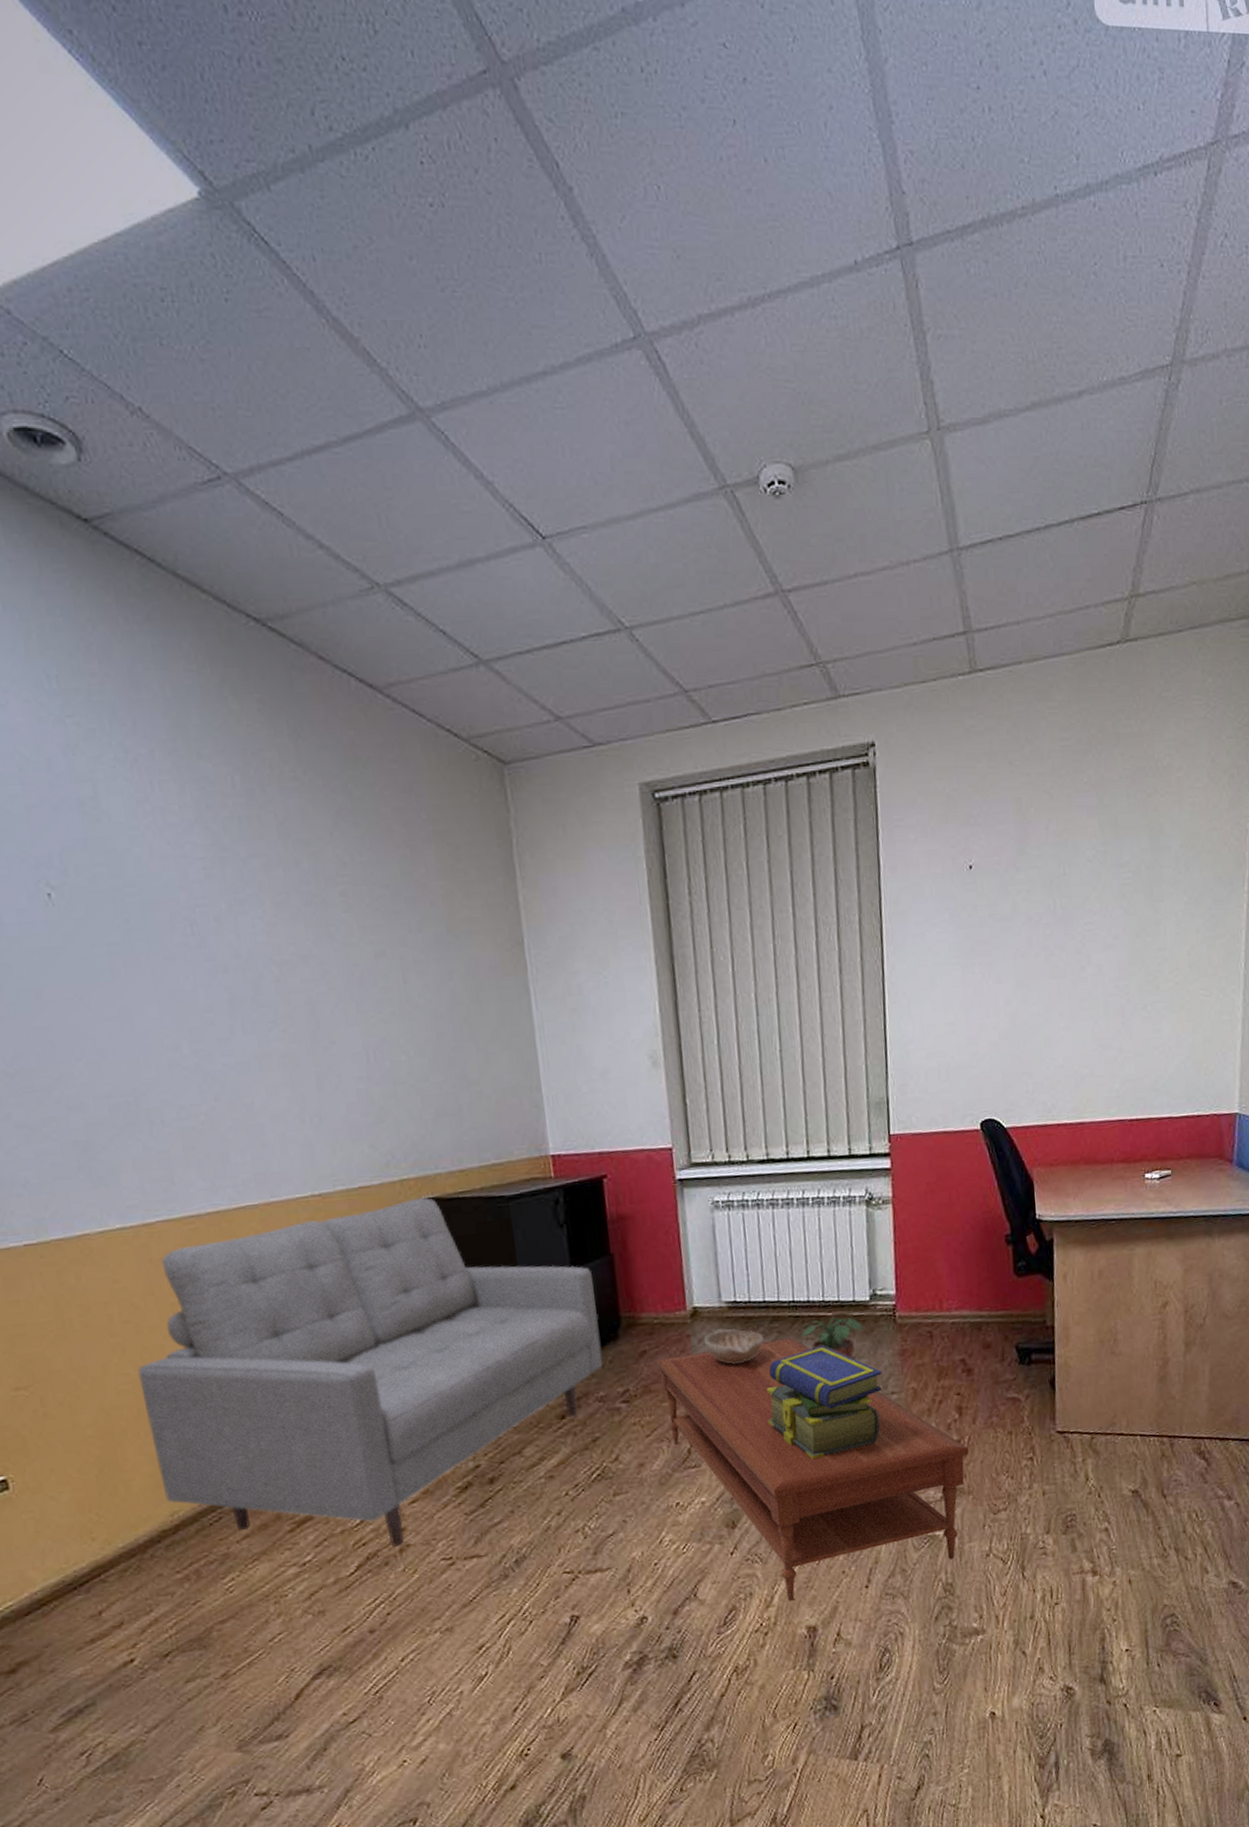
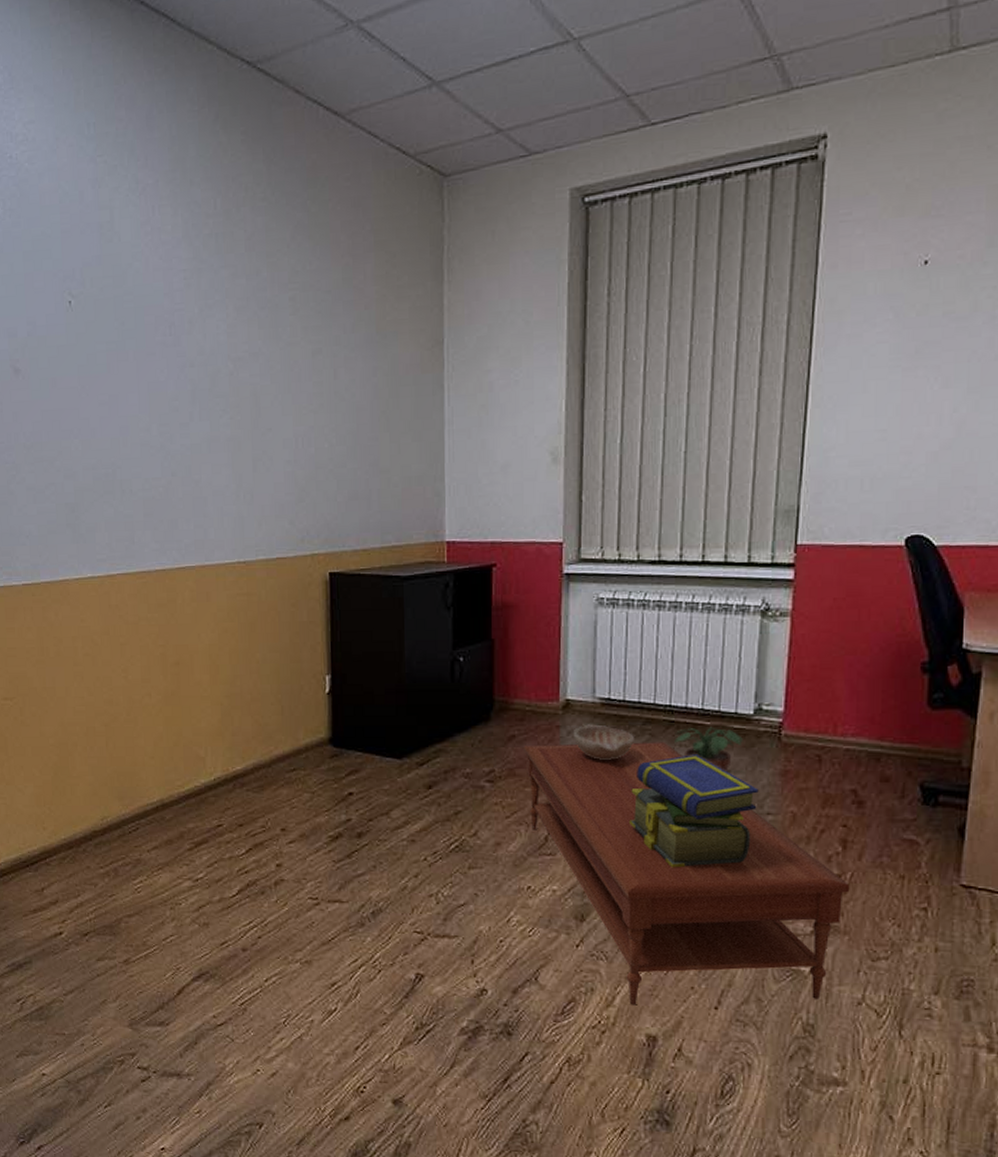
sofa: present [137,1197,602,1547] -> none [90,571,474,879]

